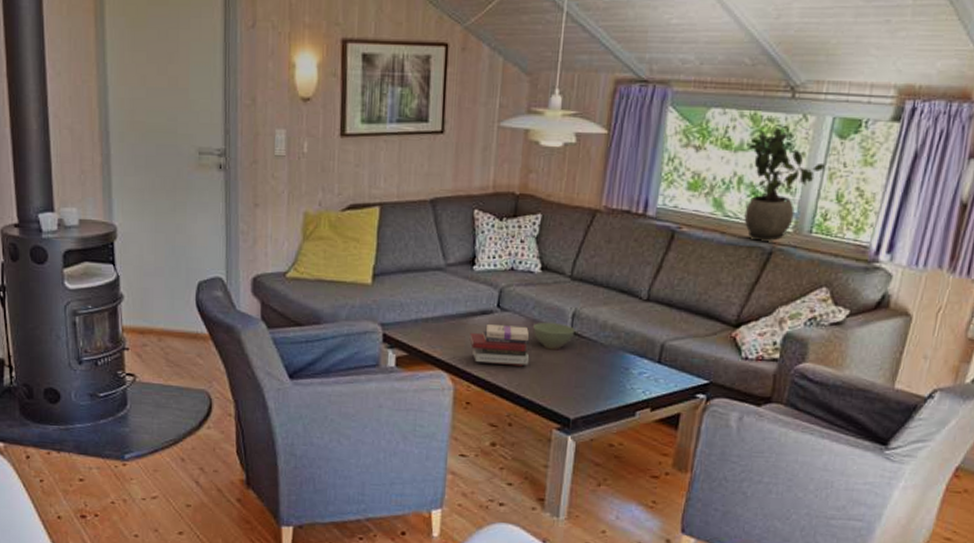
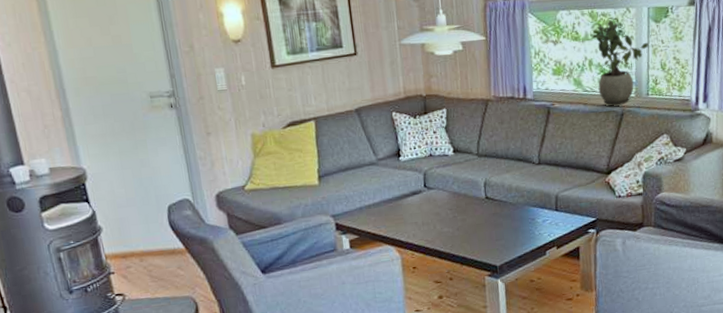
books: present [469,324,530,367] -> none [406,199,458,234]
bowl: present [533,322,576,350] -> none [455,192,489,215]

